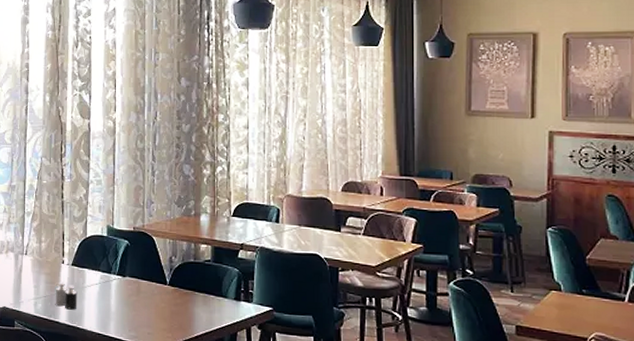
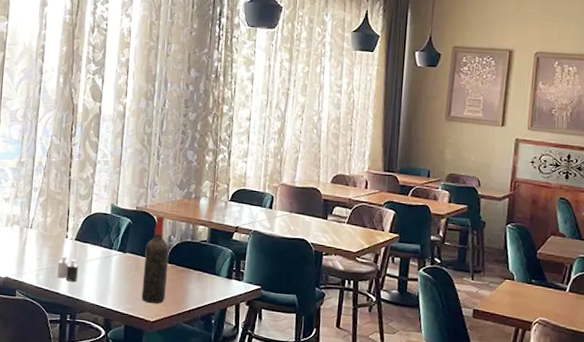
wine bottle: none [145,235,171,331] -> present [141,215,170,304]

